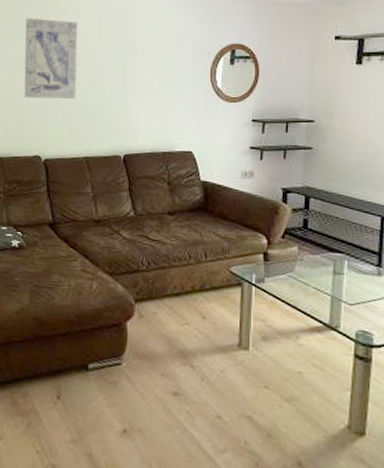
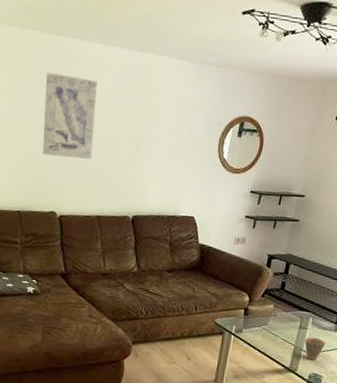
cup: none [343,284,370,314] -> present [304,337,326,360]

